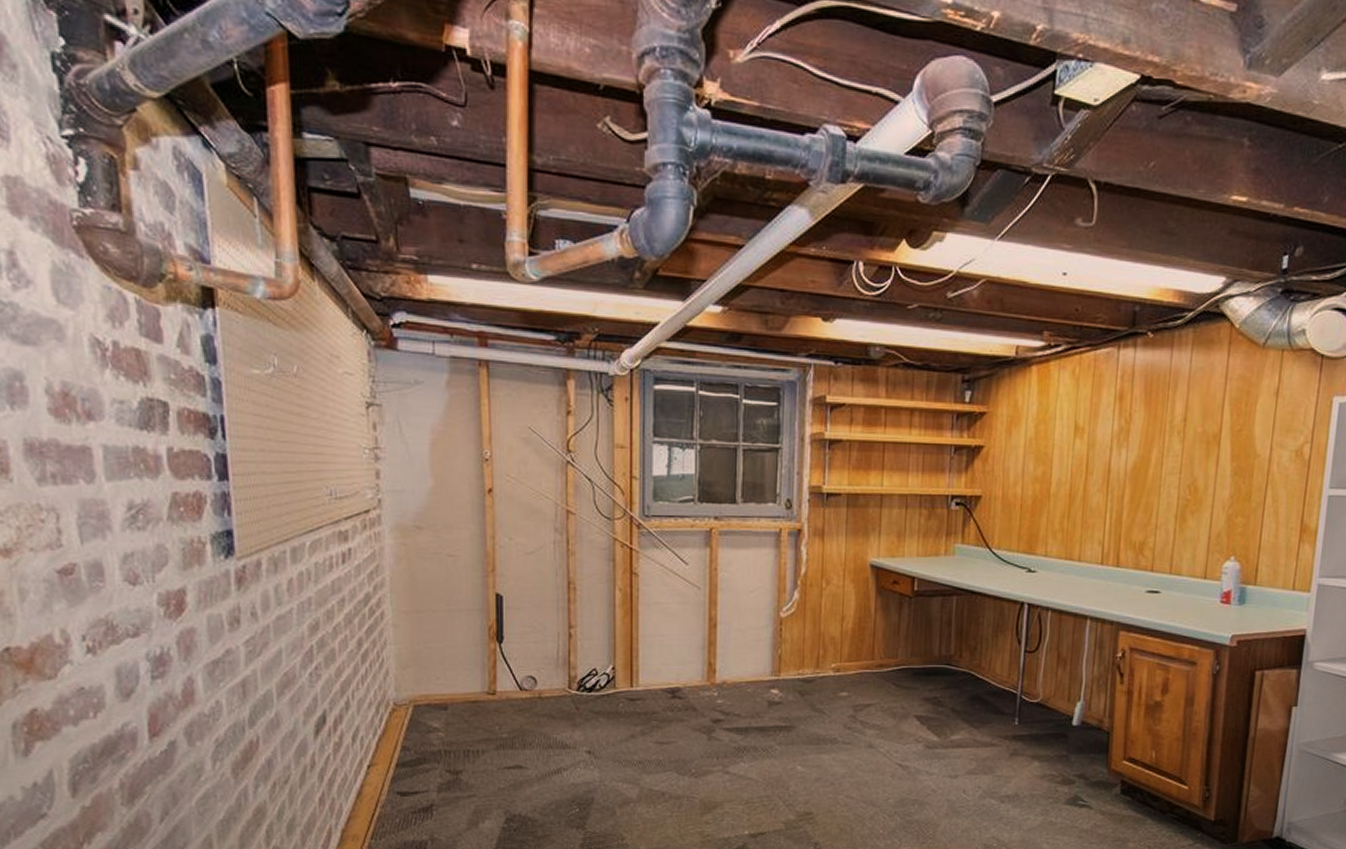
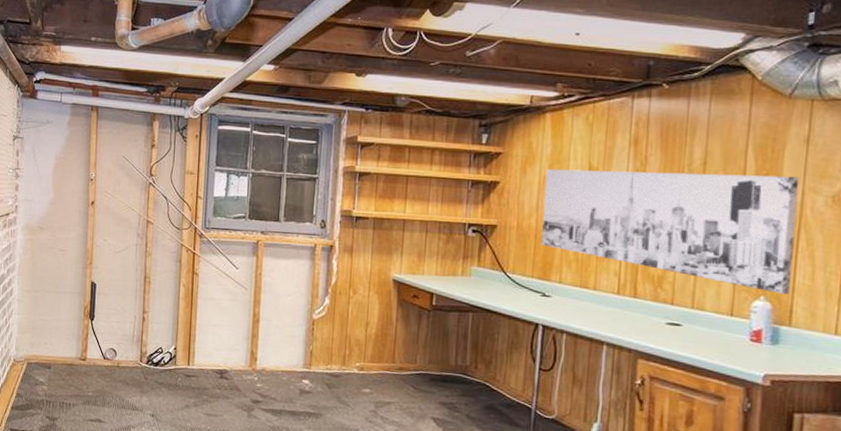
wall art: none [1027,429,1269,553] -> present [541,168,800,295]

